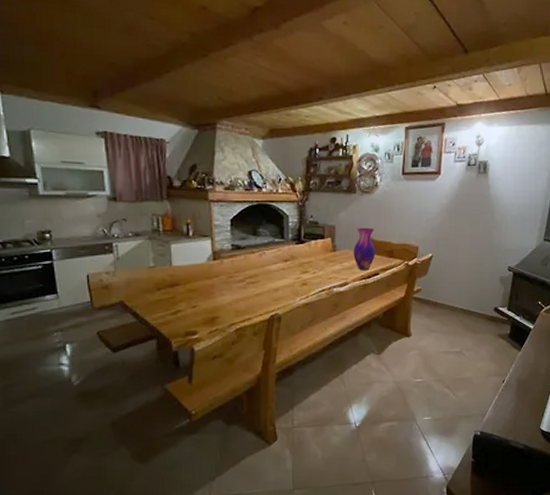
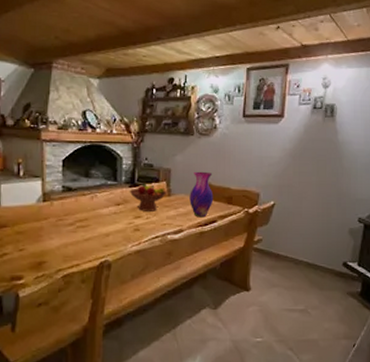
fruit bowl: none [296,239,333,267] -> present [129,183,168,212]

